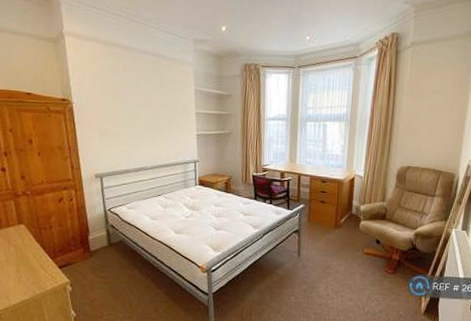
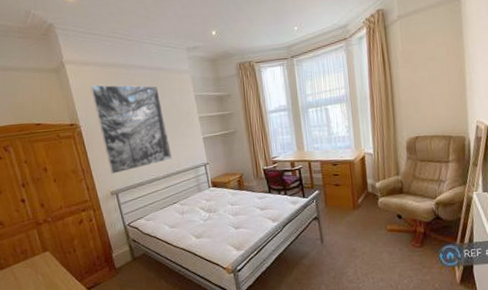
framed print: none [87,62,163,157] -> present [89,85,173,174]

